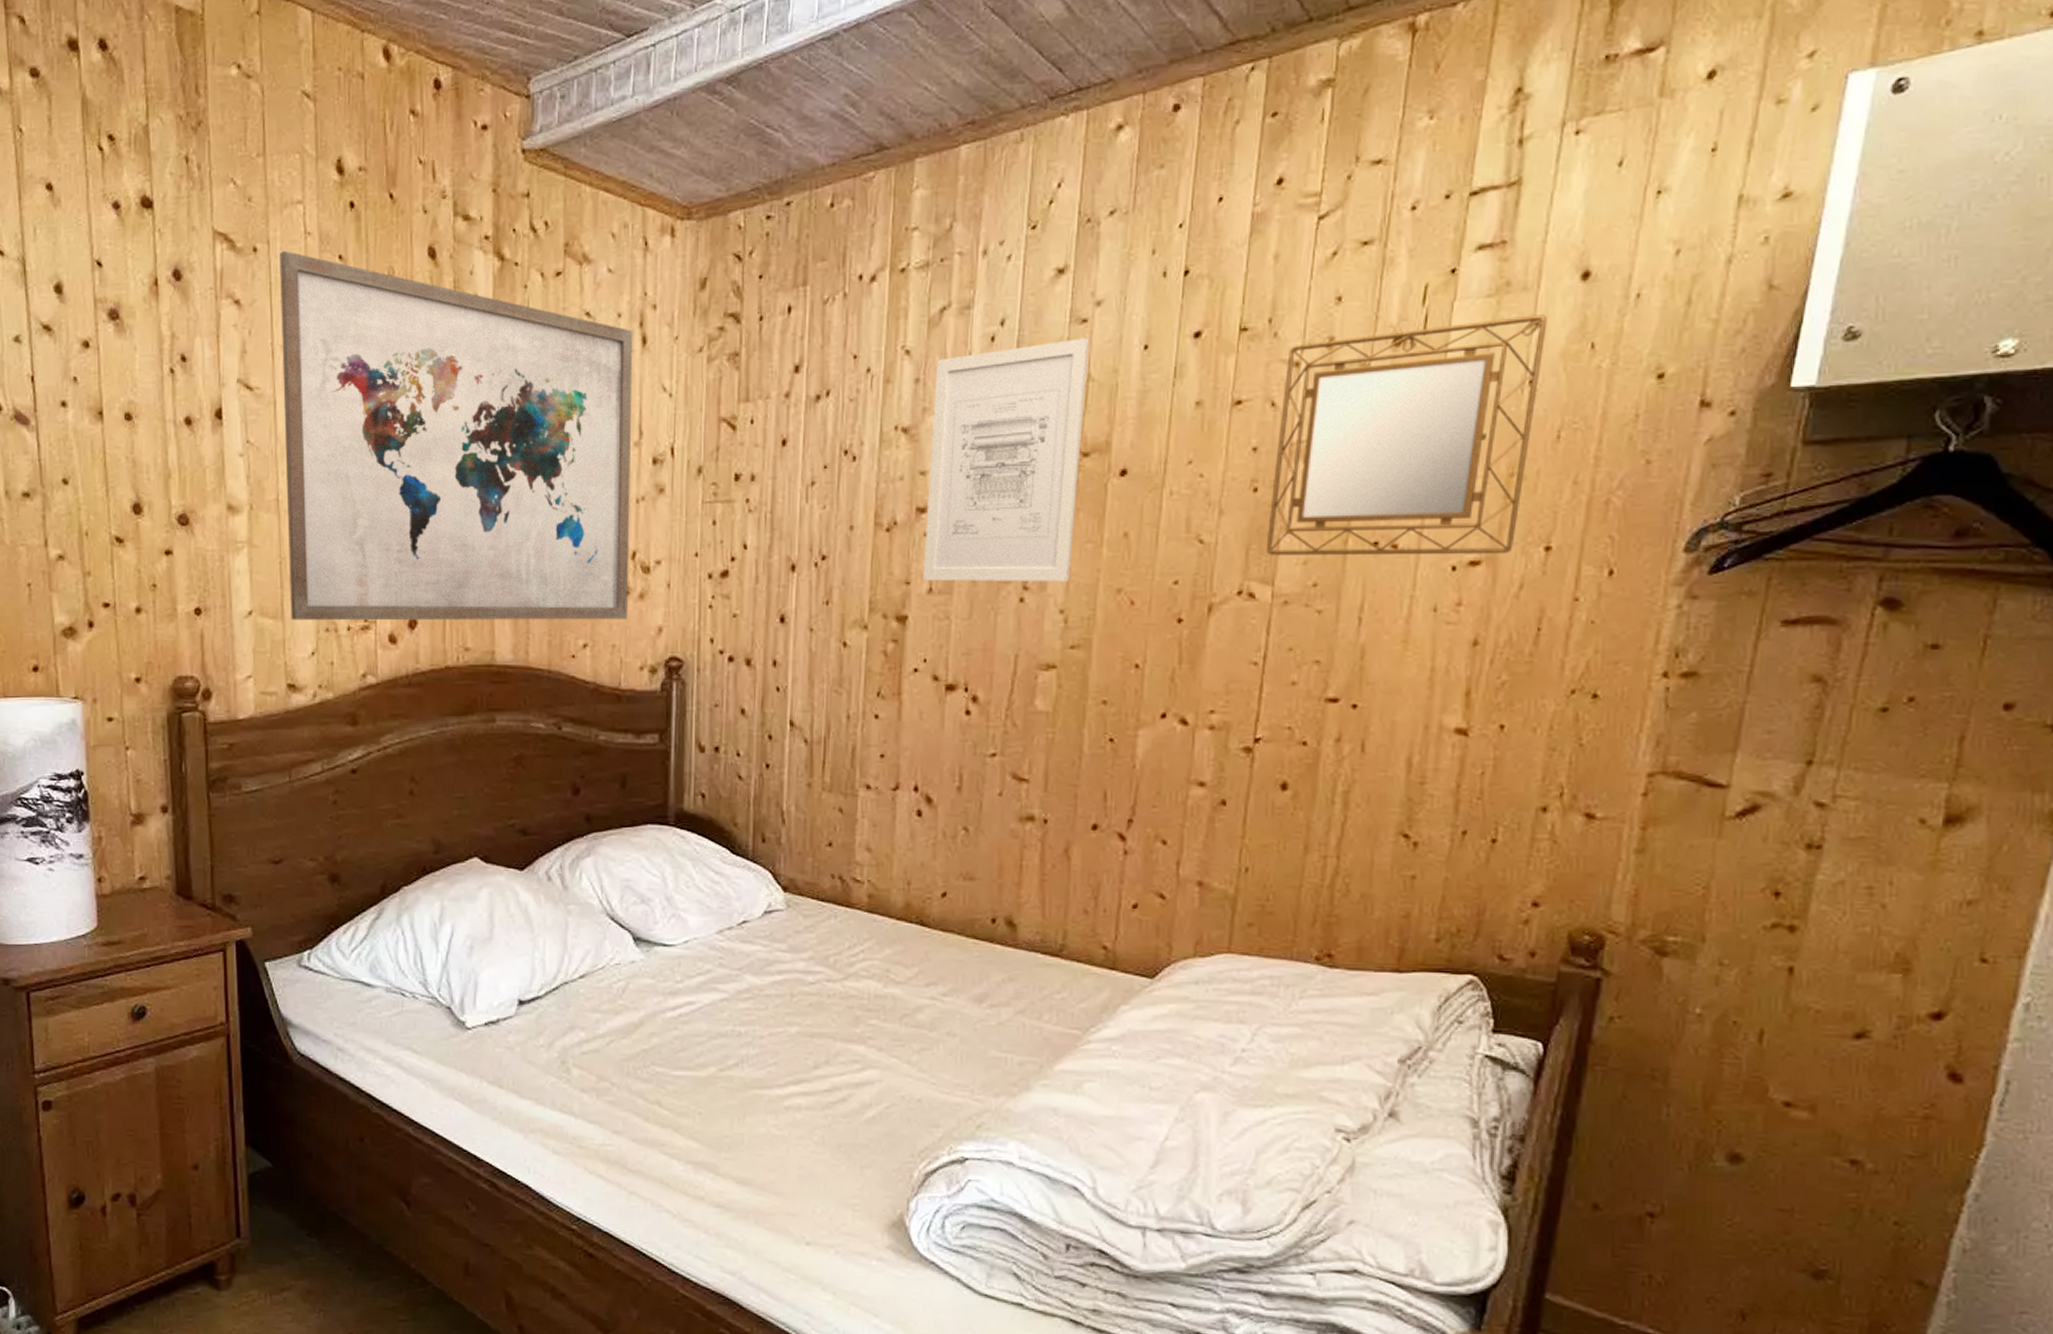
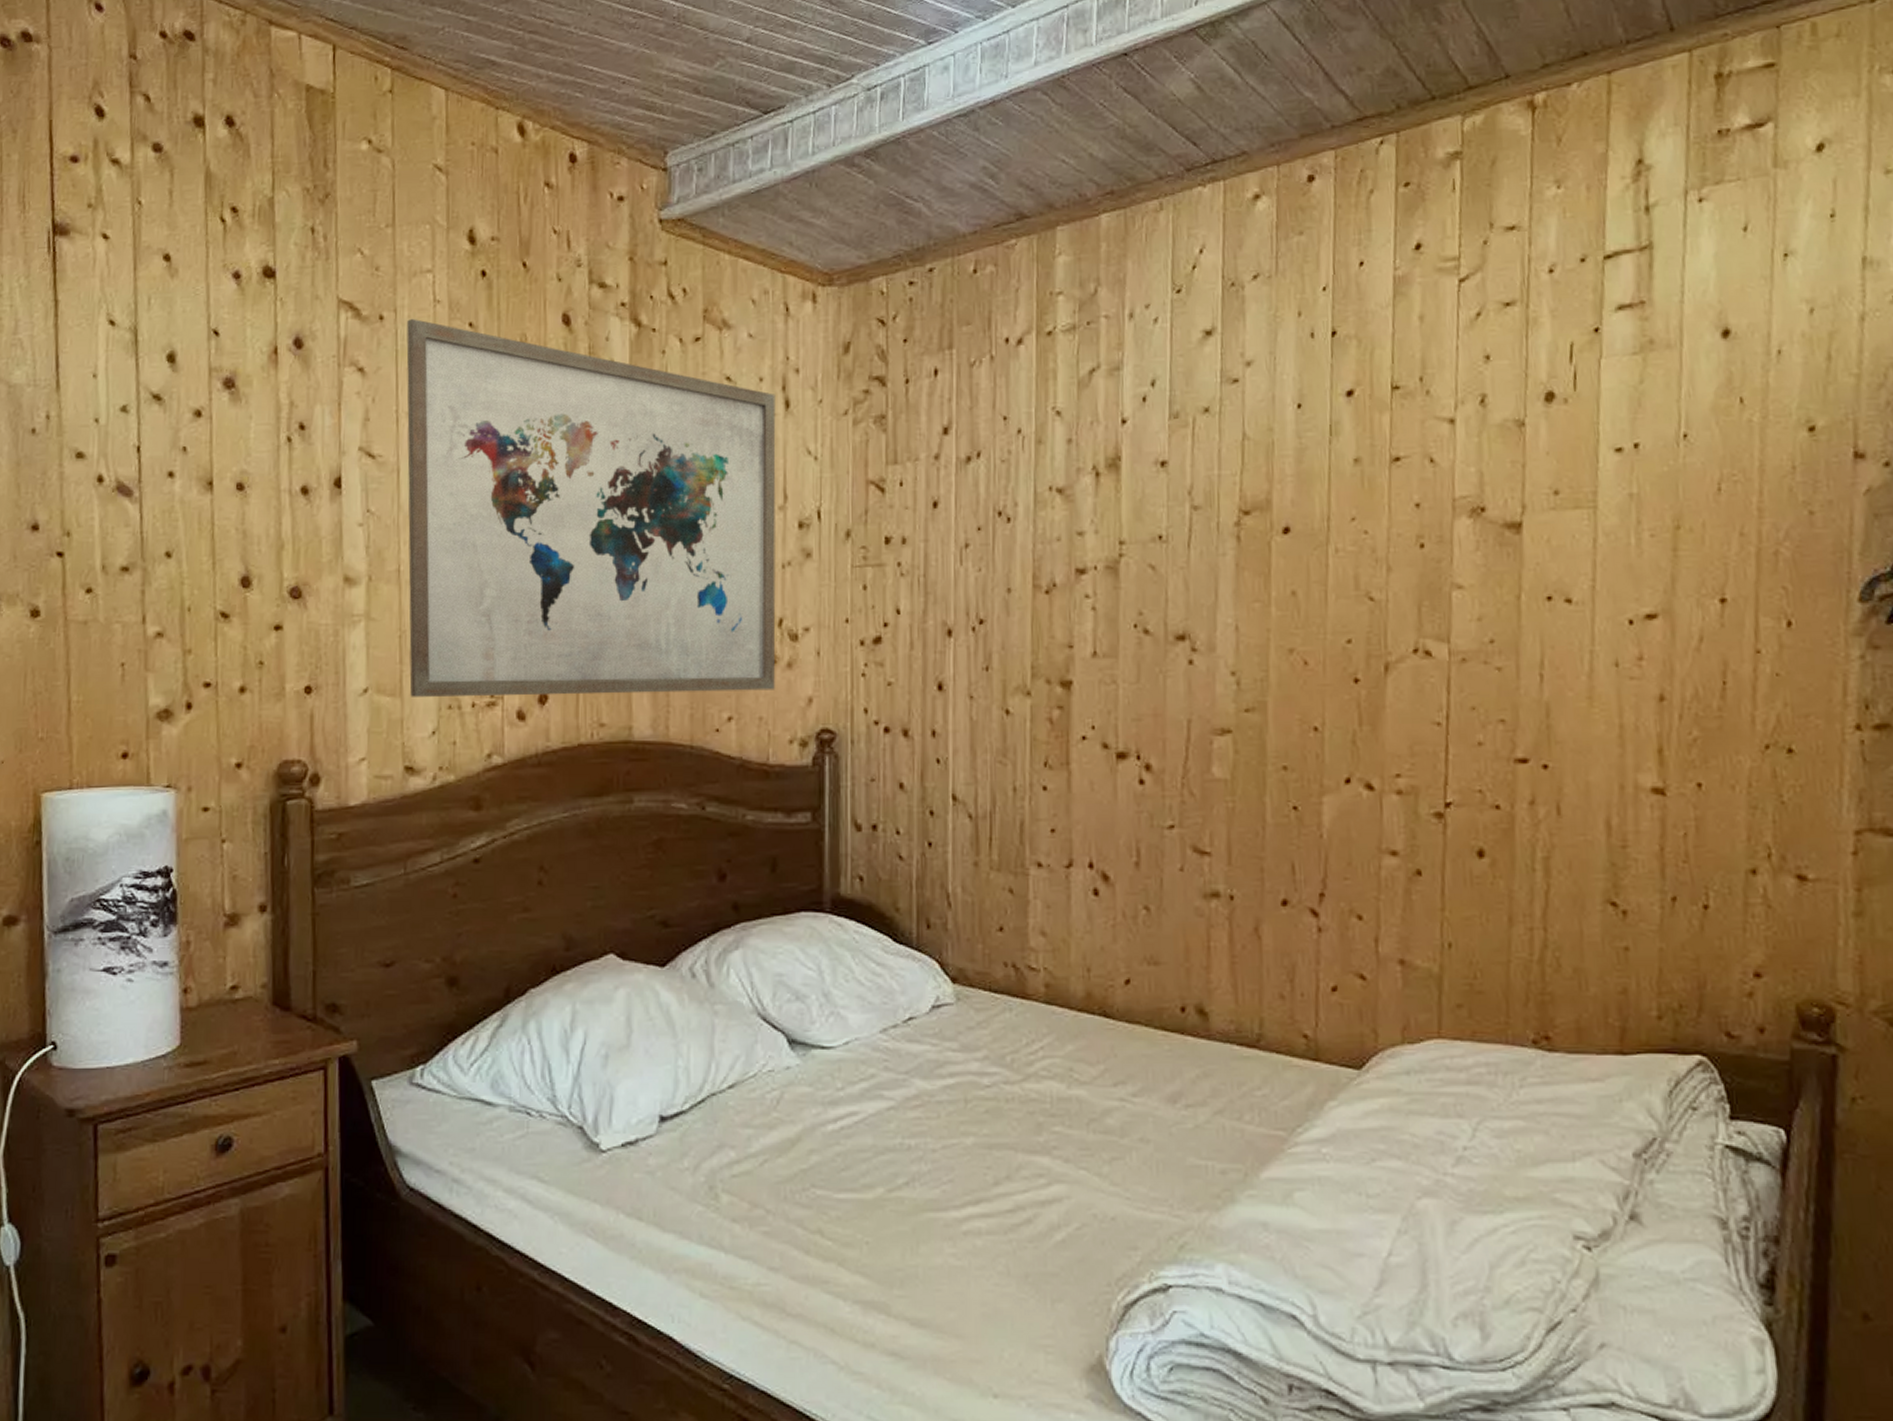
wall art: present [923,338,1090,583] -> none [1086,397,1243,644]
home mirror: present [1266,314,1547,556] -> none [1438,371,1695,612]

